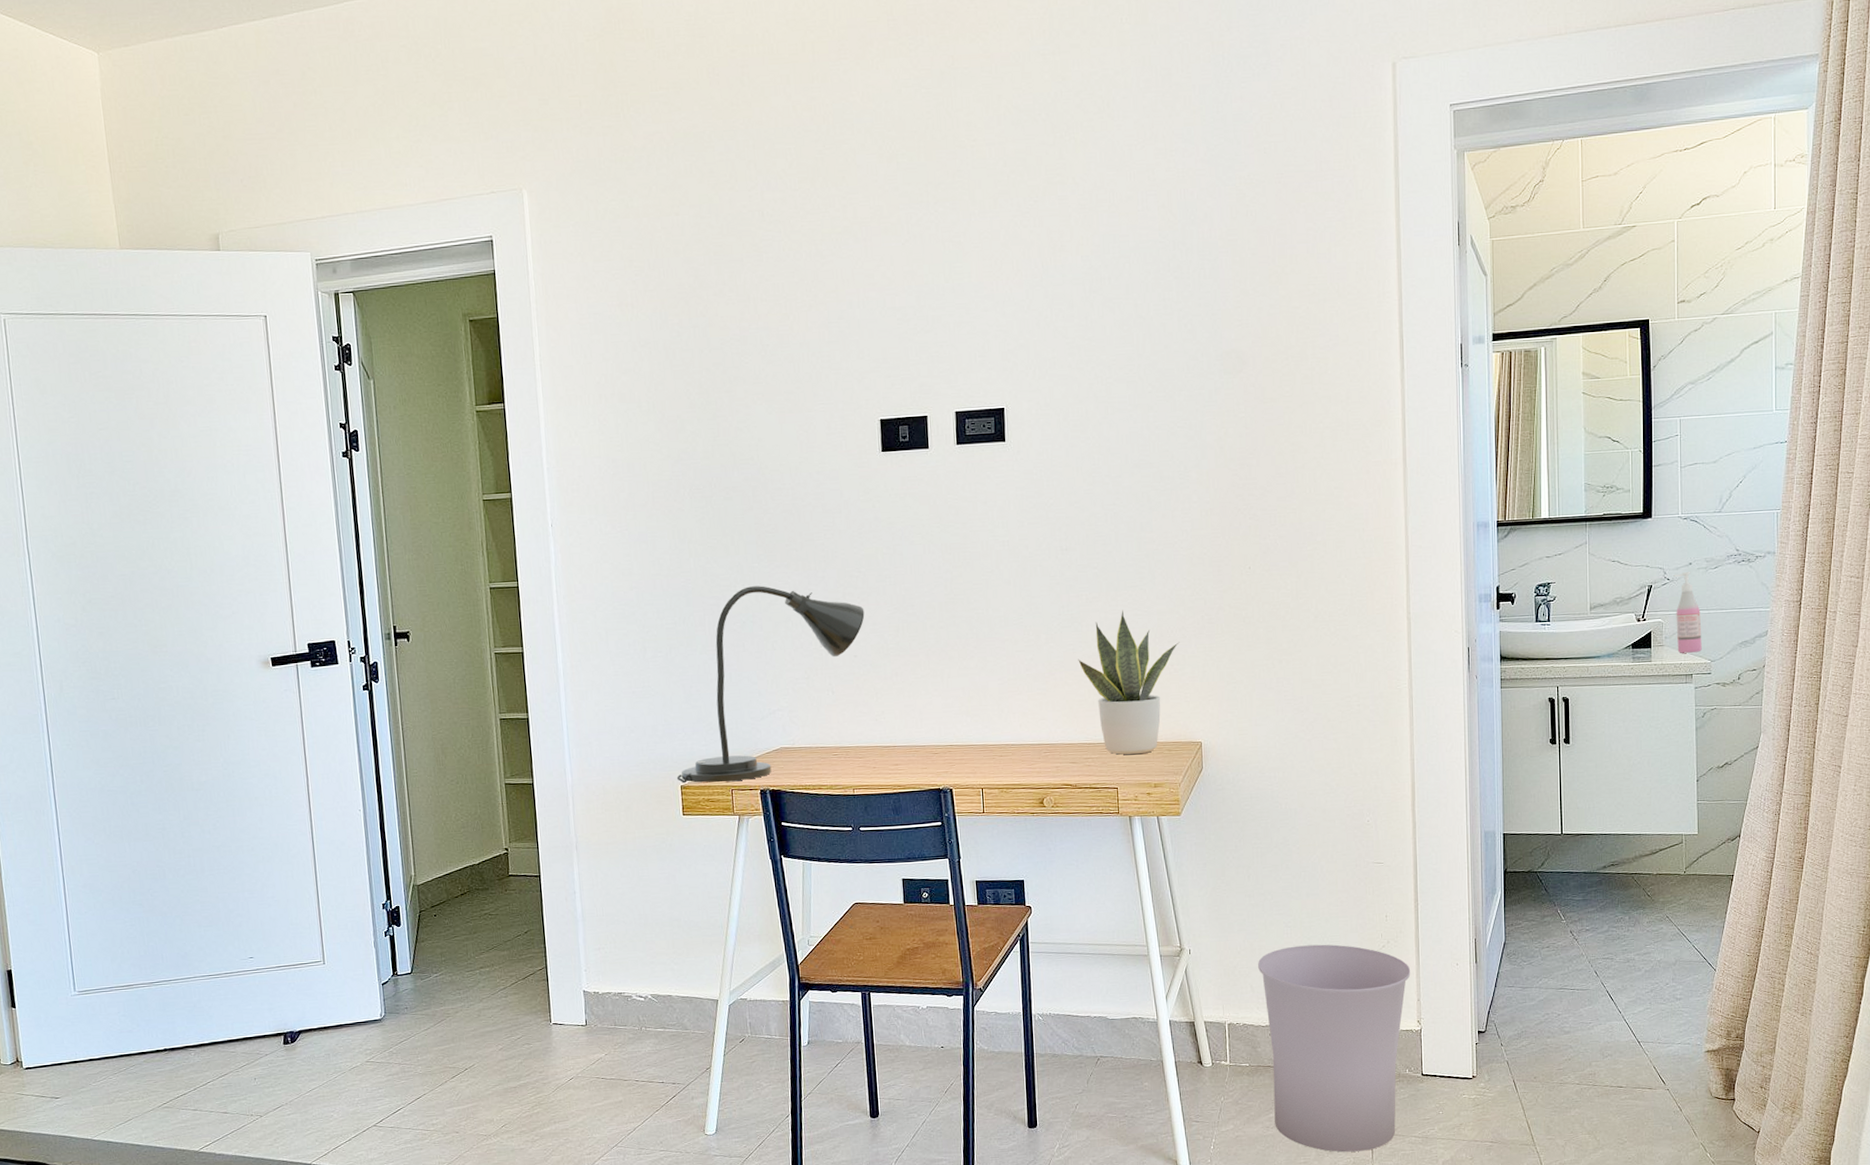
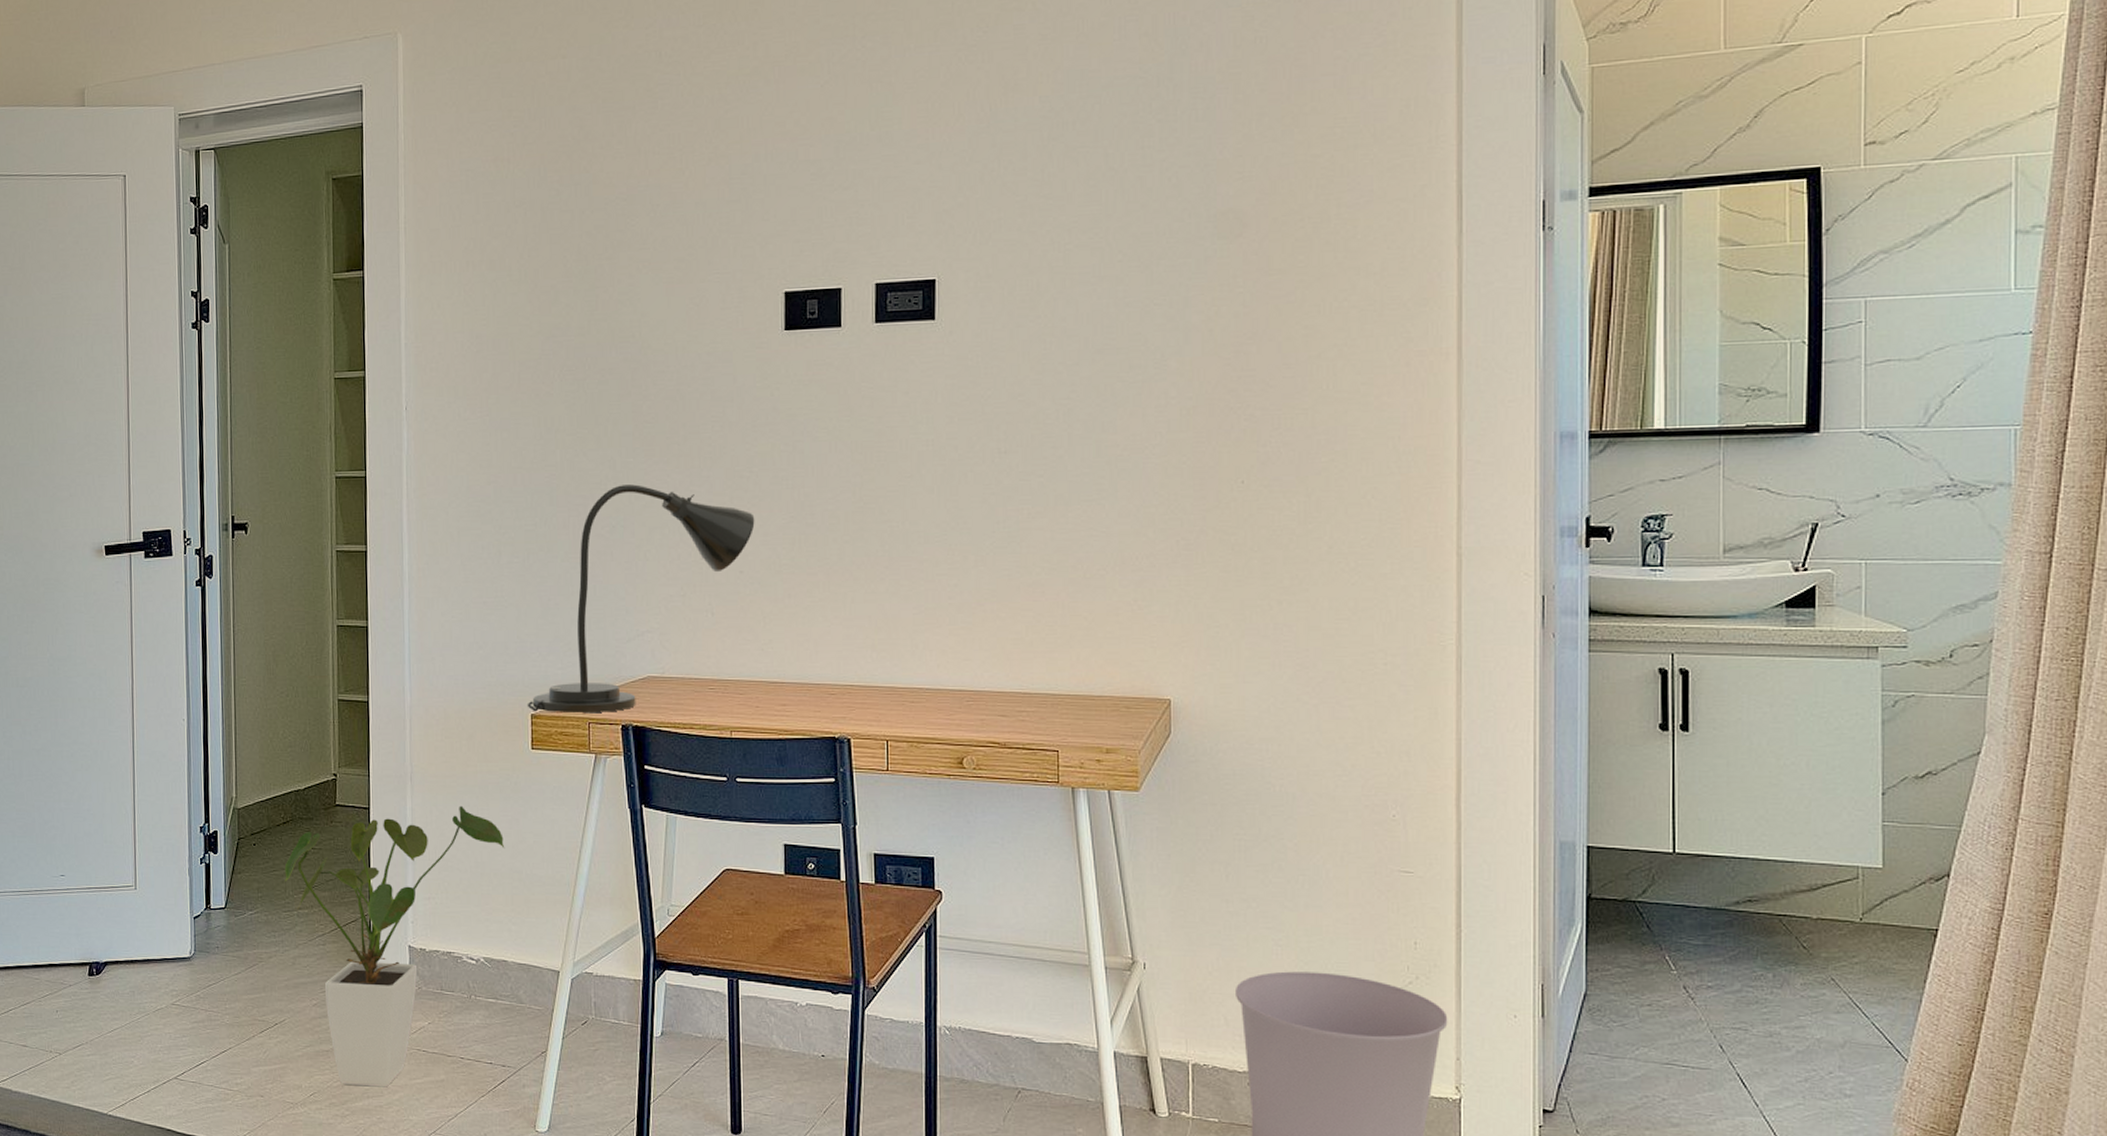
house plant: none [465,867,664,1114] -> present [284,805,505,1087]
potted plant: present [1078,609,1180,755] -> none [1014,528,1147,711]
soap dispenser: present [1673,572,1702,653] -> none [1851,507,1894,617]

